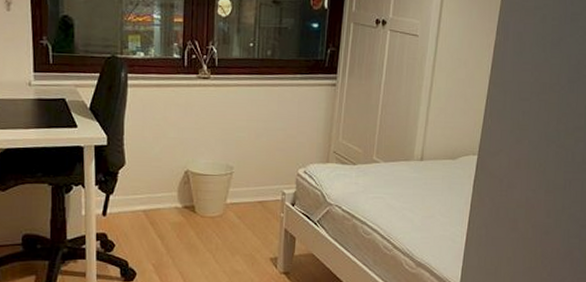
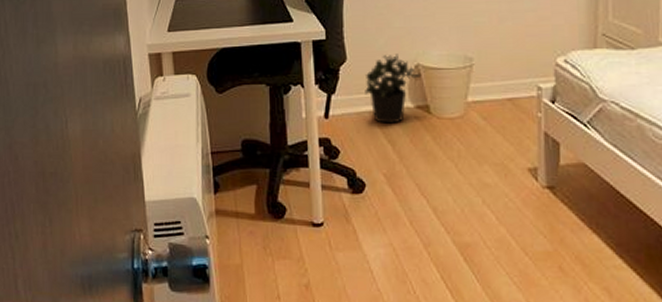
potted plant: none [140,160,190,221] -> present [364,53,422,124]

